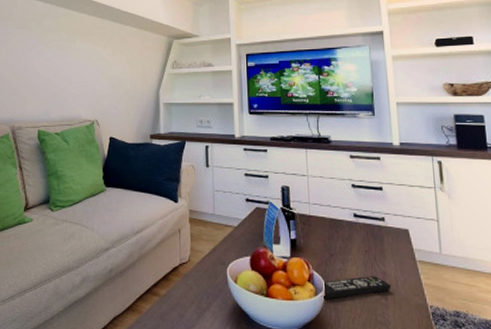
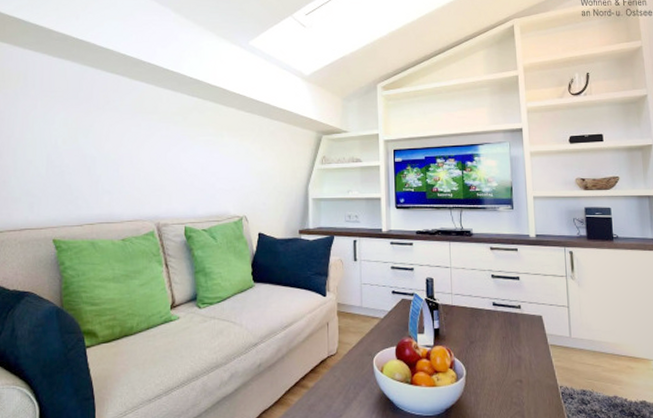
remote control: present [321,276,392,299] -> none [462,361,526,384]

